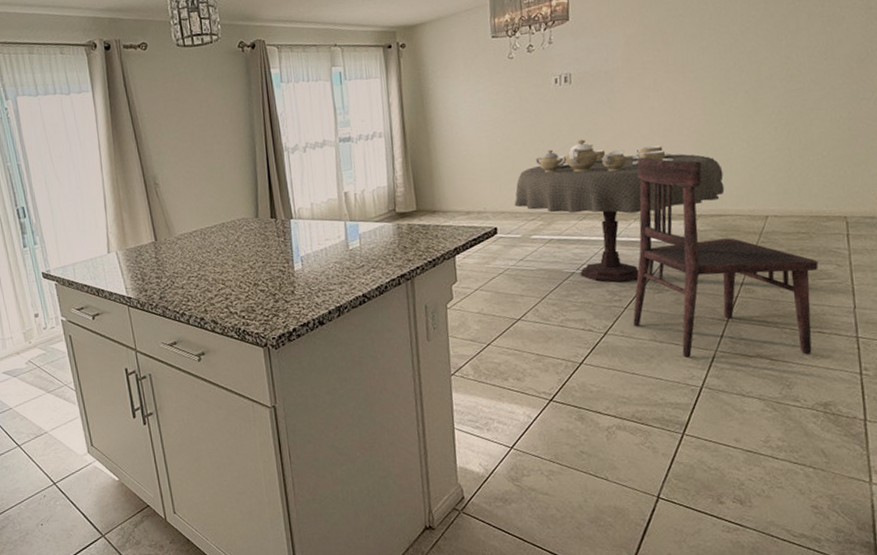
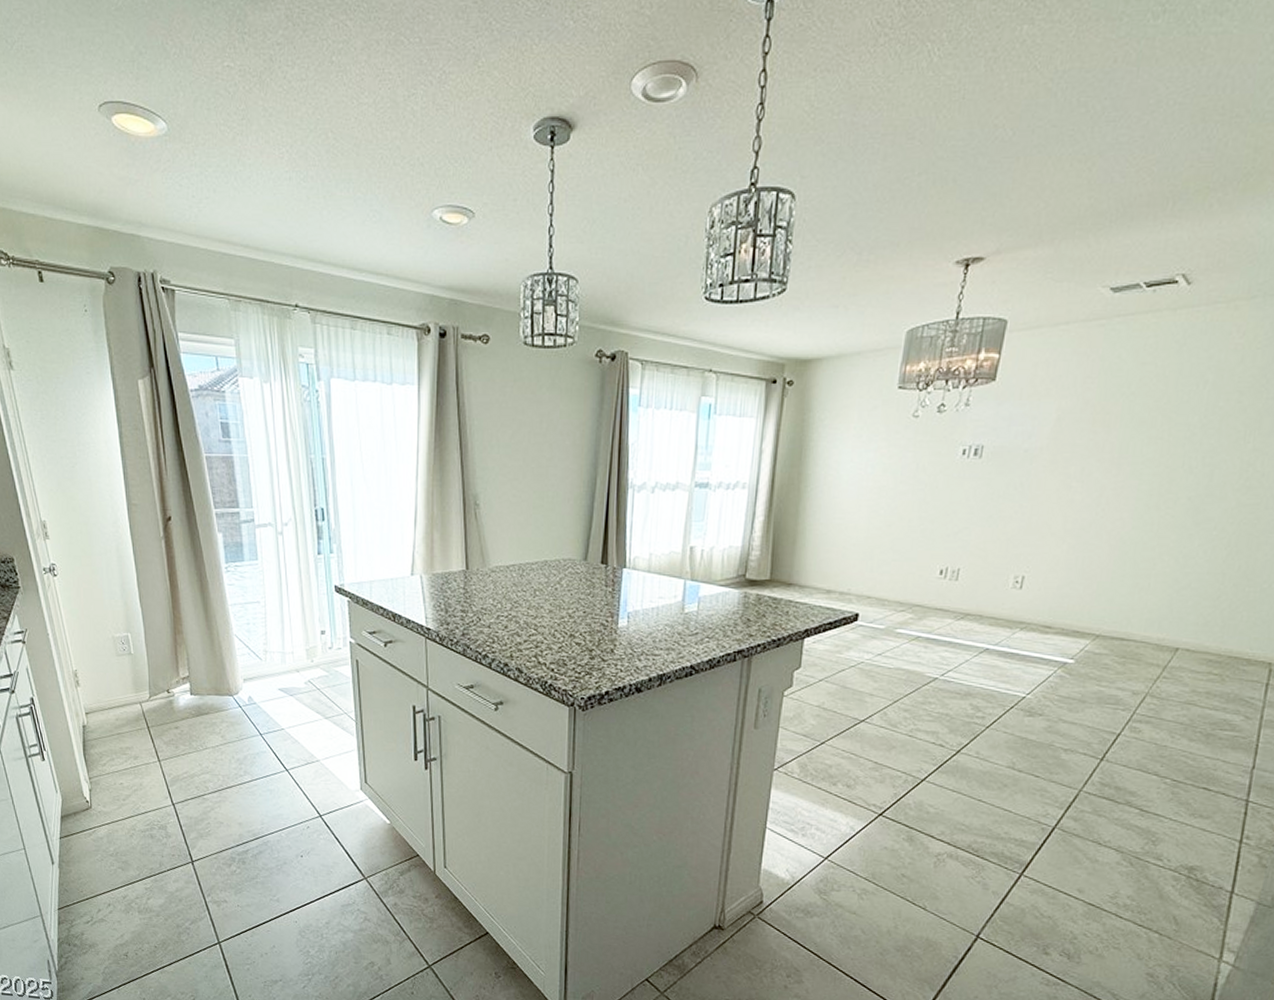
dining table: present [514,139,725,283] -> none [884,526,1139,698]
dining chair: present [633,157,818,358] -> none [992,557,1224,812]

